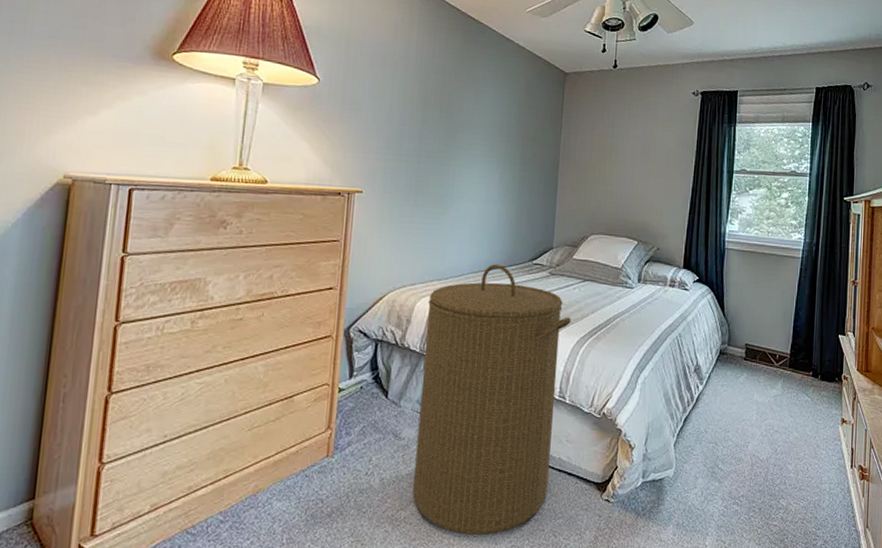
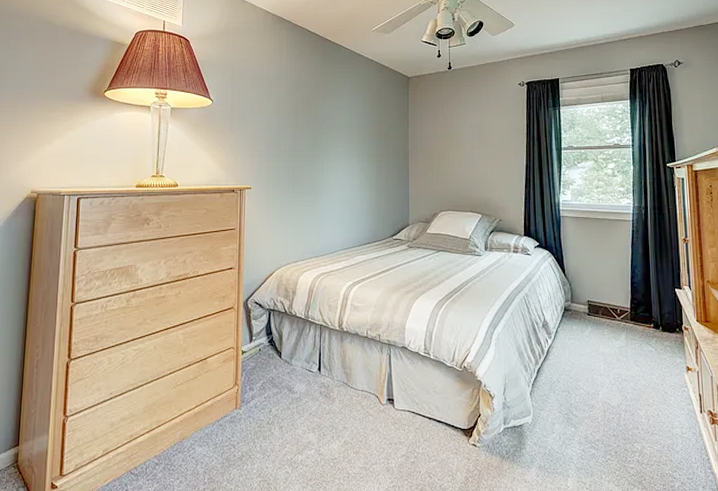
laundry hamper: present [413,264,571,535] -> none [307,241,429,476]

